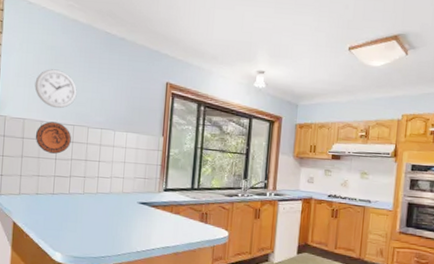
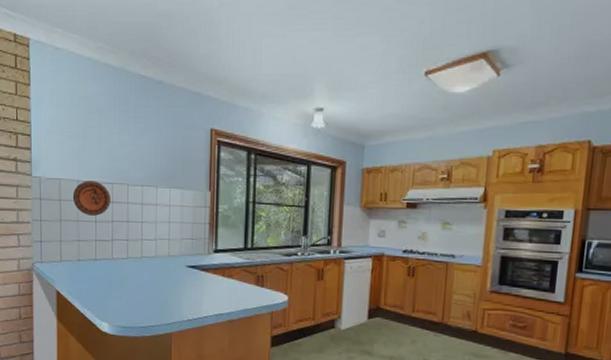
wall clock: present [34,69,77,109] -> none [68,122,113,166]

